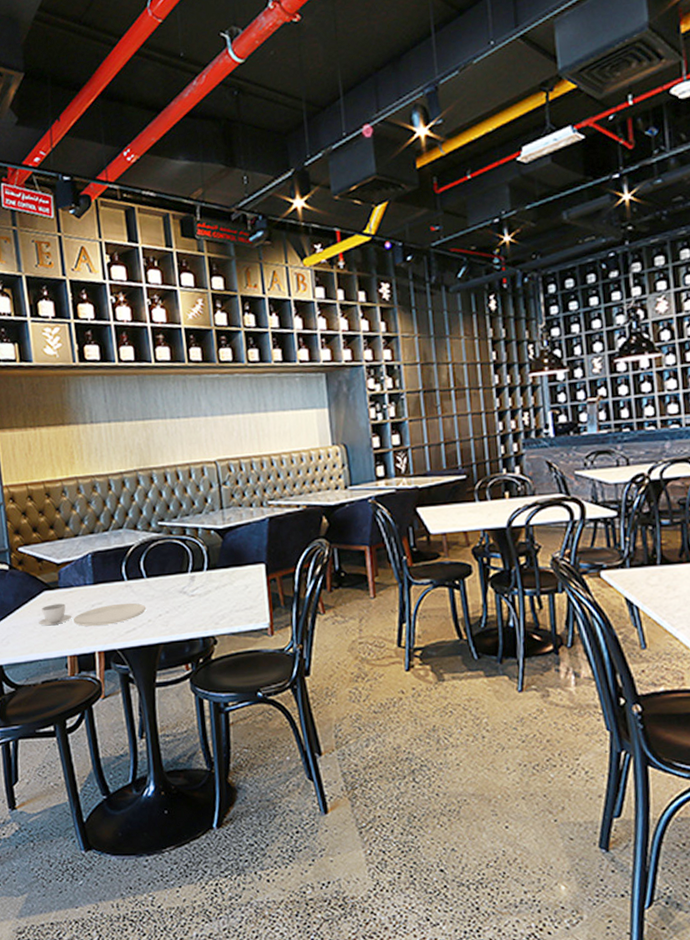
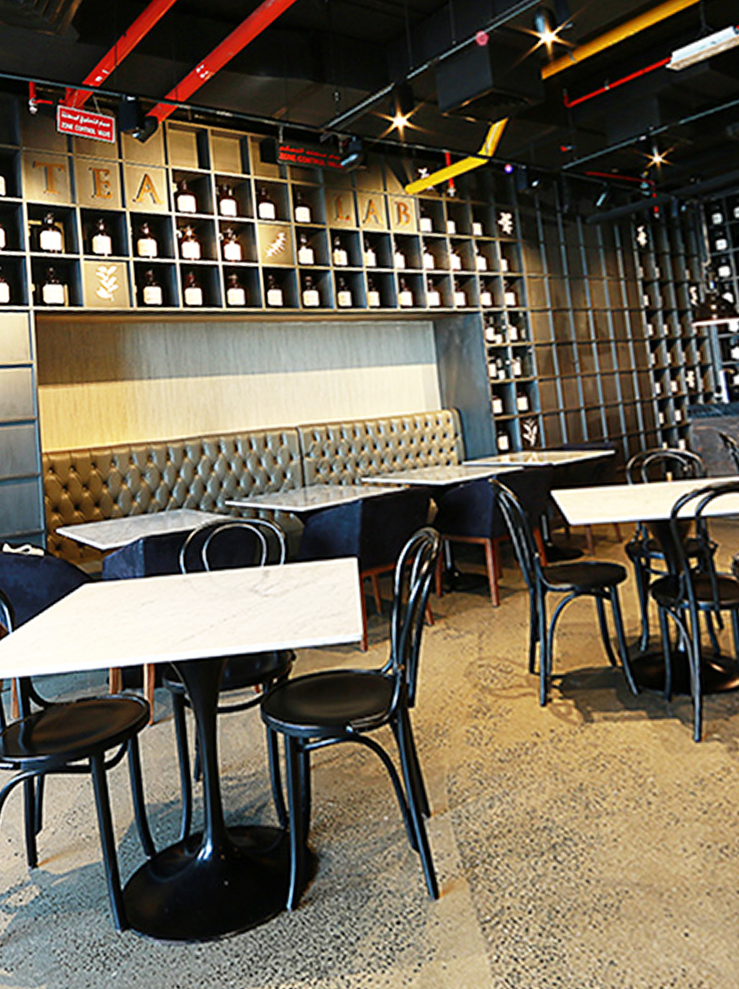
teacup: present [38,603,72,626] -> none [76,600,117,628]
plate: present [73,603,147,627] -> none [119,602,208,631]

